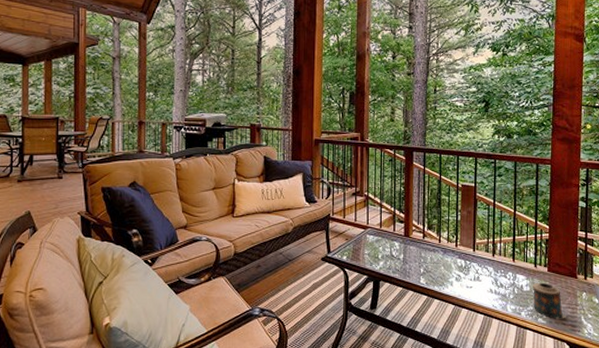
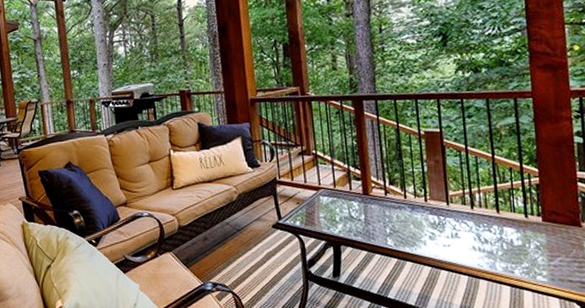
candle: present [532,282,566,319] -> none [524,234,572,276]

